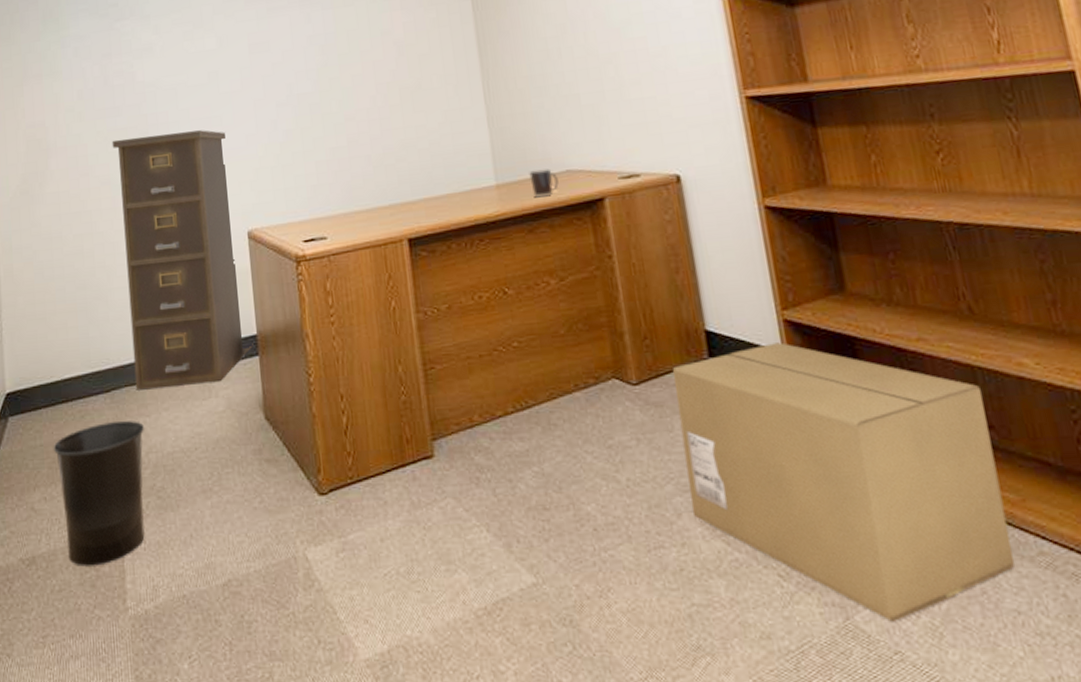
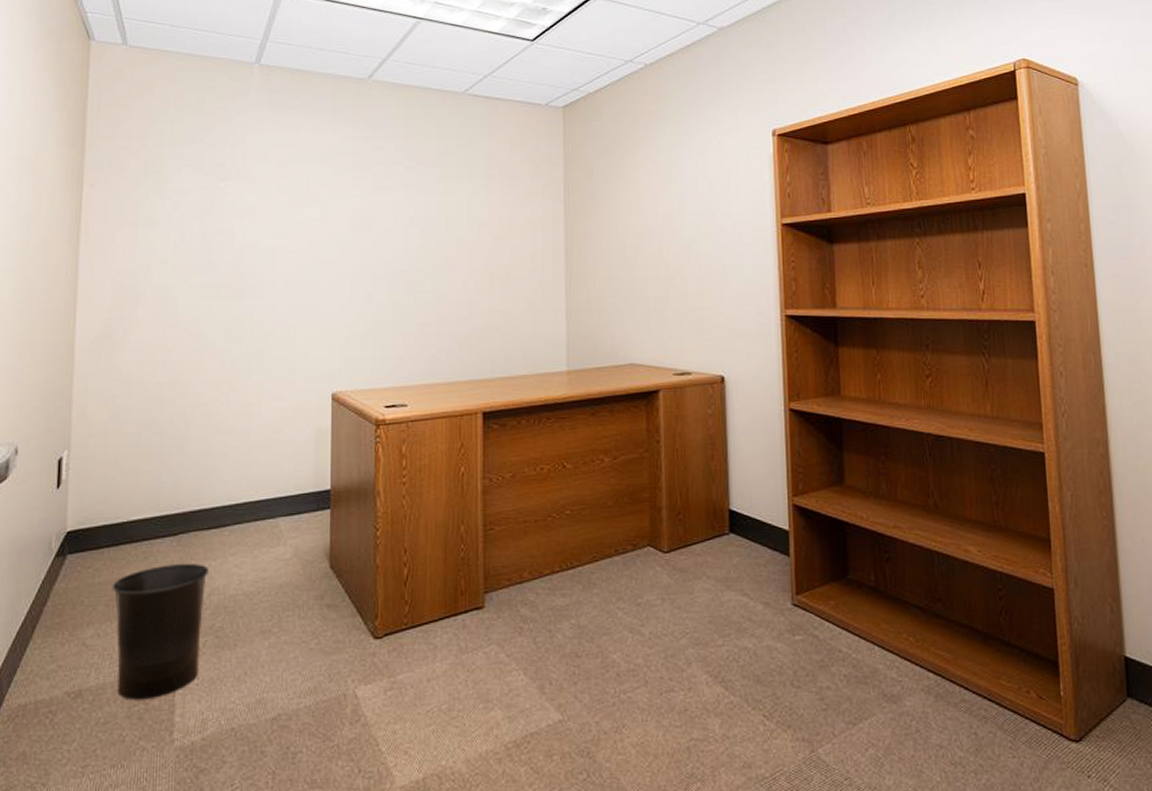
filing cabinet: present [112,130,254,390] -> none [204,294,326,535]
mug: present [529,168,559,199] -> none [597,361,622,386]
box: present [672,342,1015,622] -> none [698,523,943,754]

